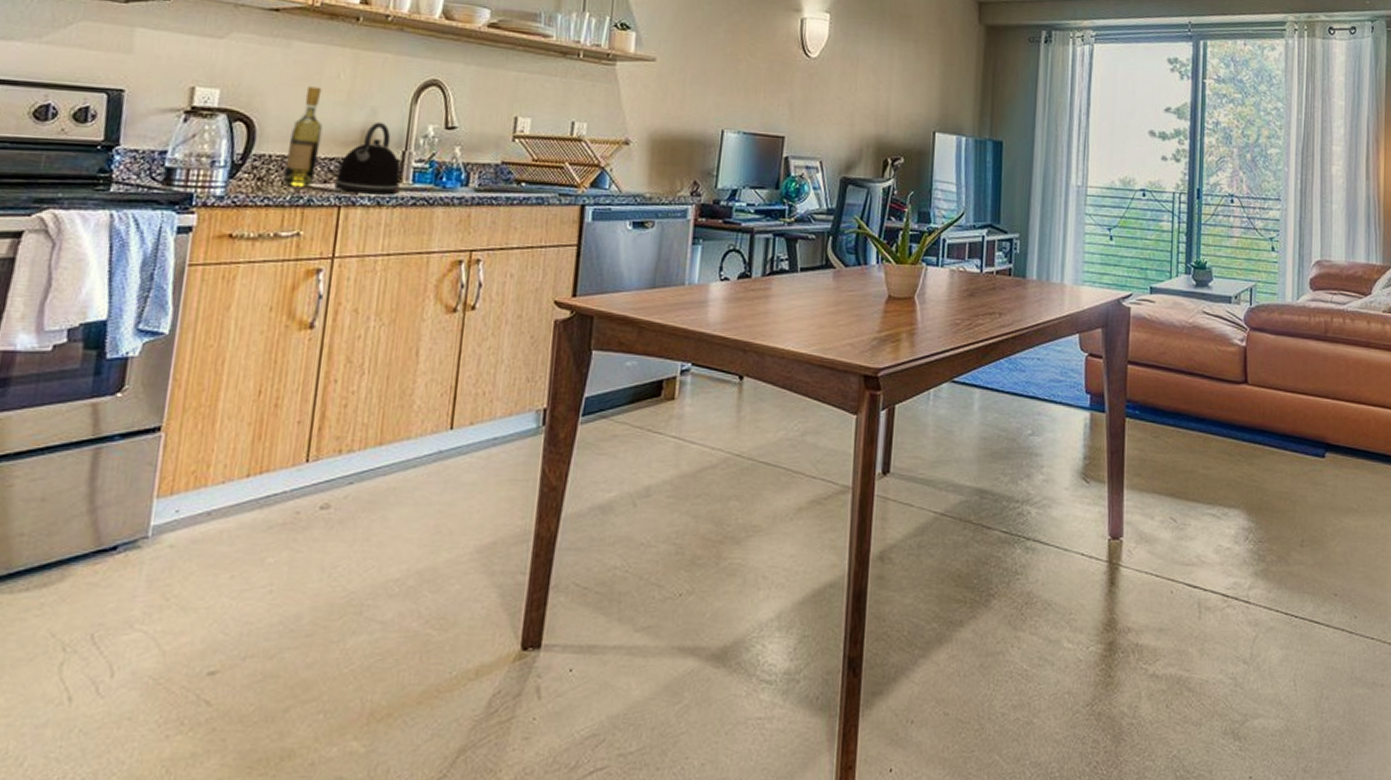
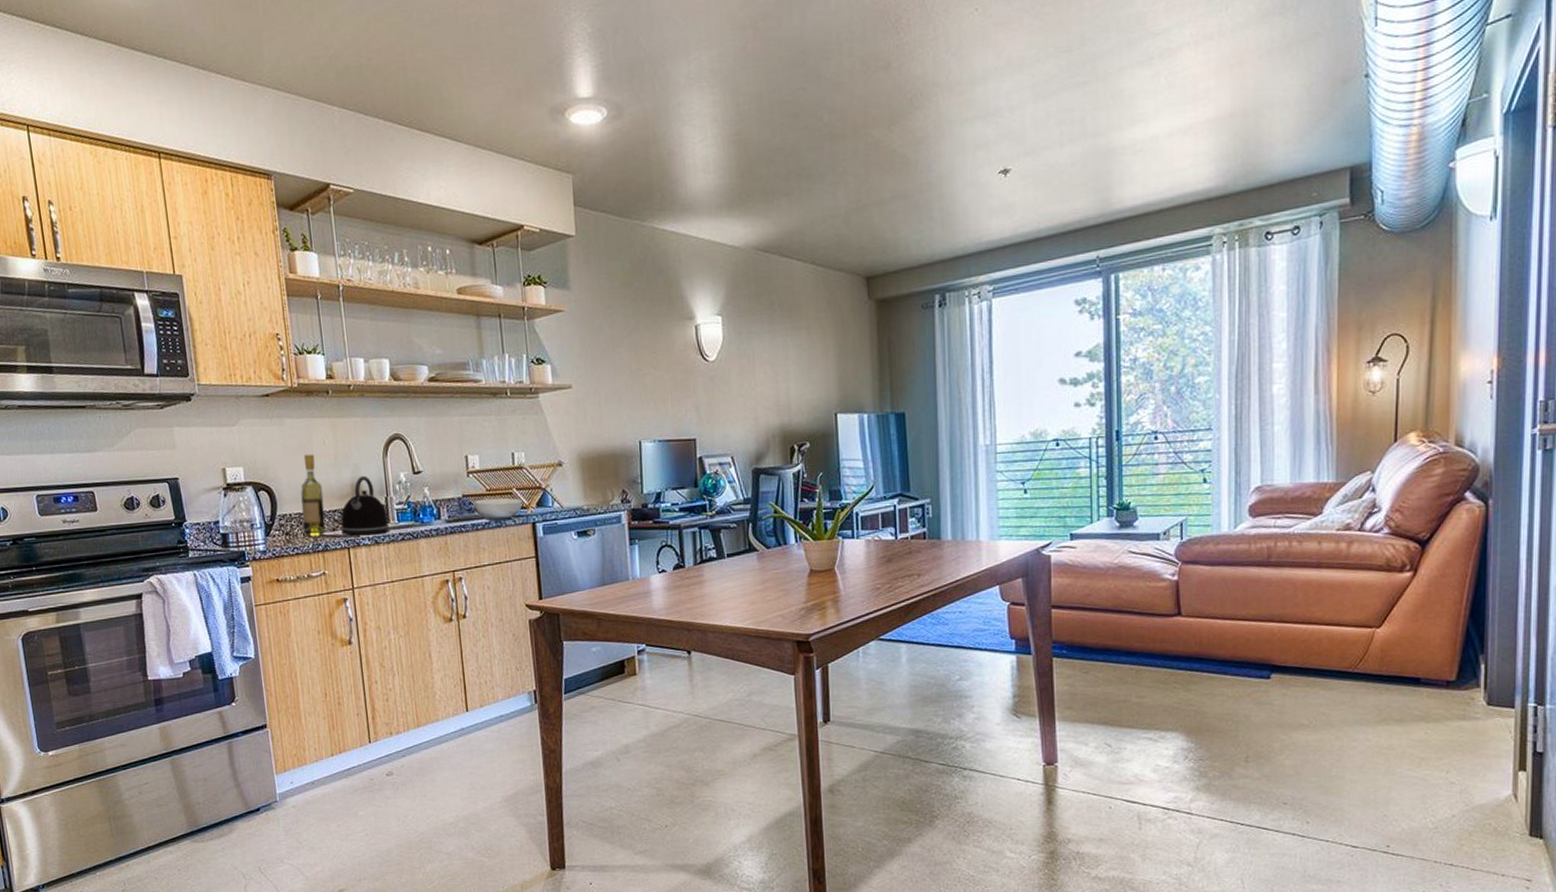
bowl: none [514,169,575,198] -> present [474,497,523,521]

